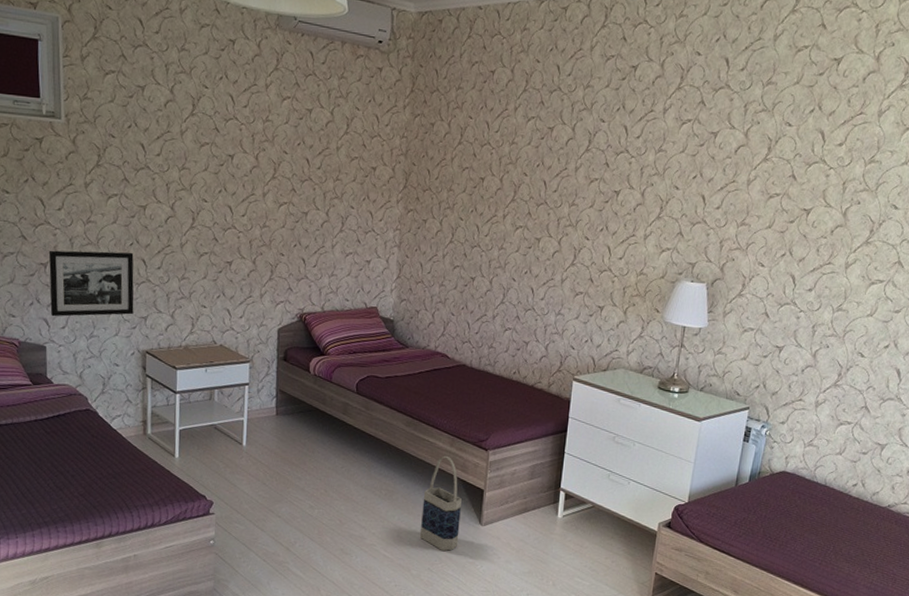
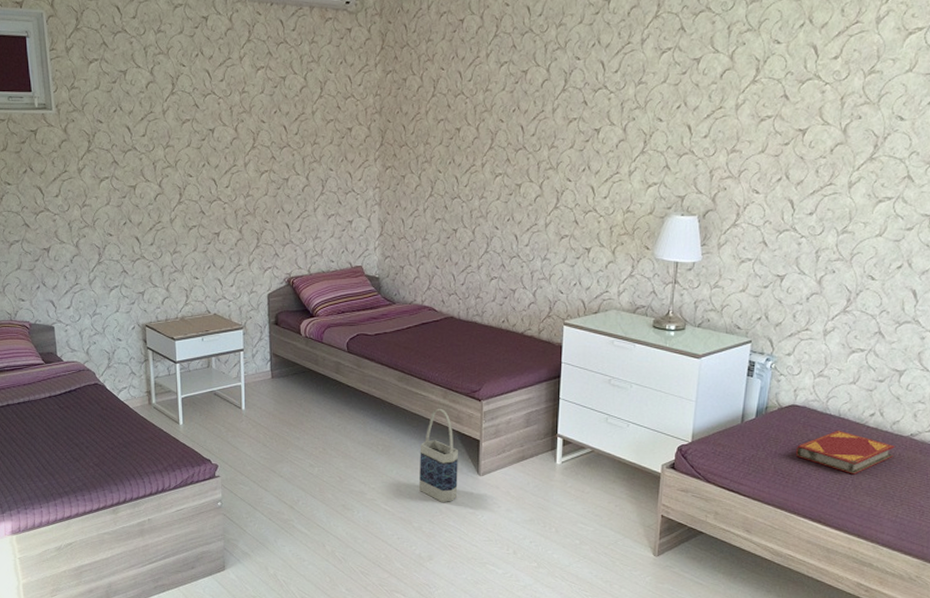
picture frame: present [48,250,134,317] -> none [50,231,131,298]
hardback book: none [783,497,874,541] -> present [795,430,895,475]

